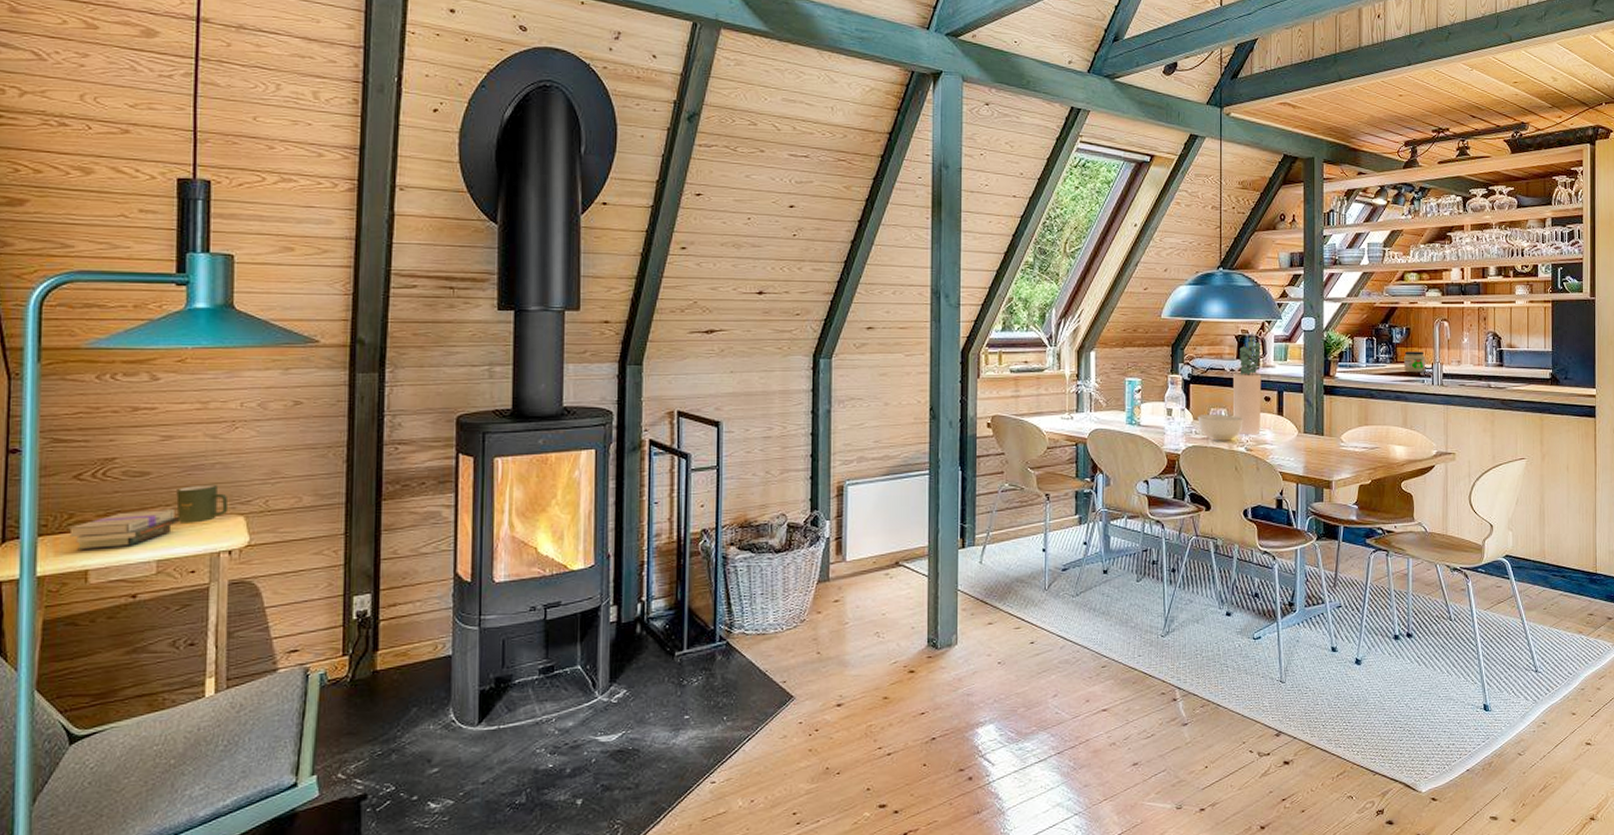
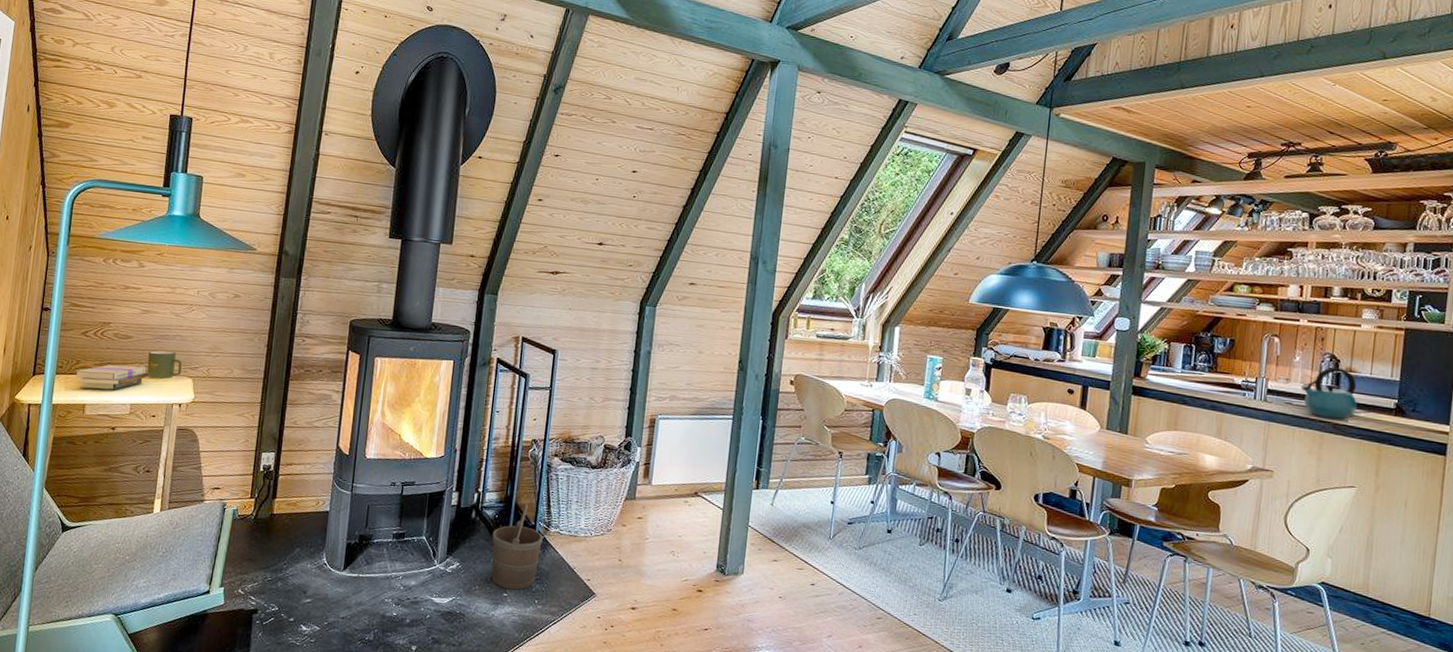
bucket: none [663,605,725,709] -> present [491,503,543,590]
bowl: present [1198,415,1243,441] -> none [996,398,1044,427]
vase: present [1232,332,1262,435] -> none [1032,326,1070,425]
jar: present [1404,351,1426,373] -> none [1223,362,1250,386]
kettle: none [1471,344,1520,395] -> present [1300,367,1358,420]

